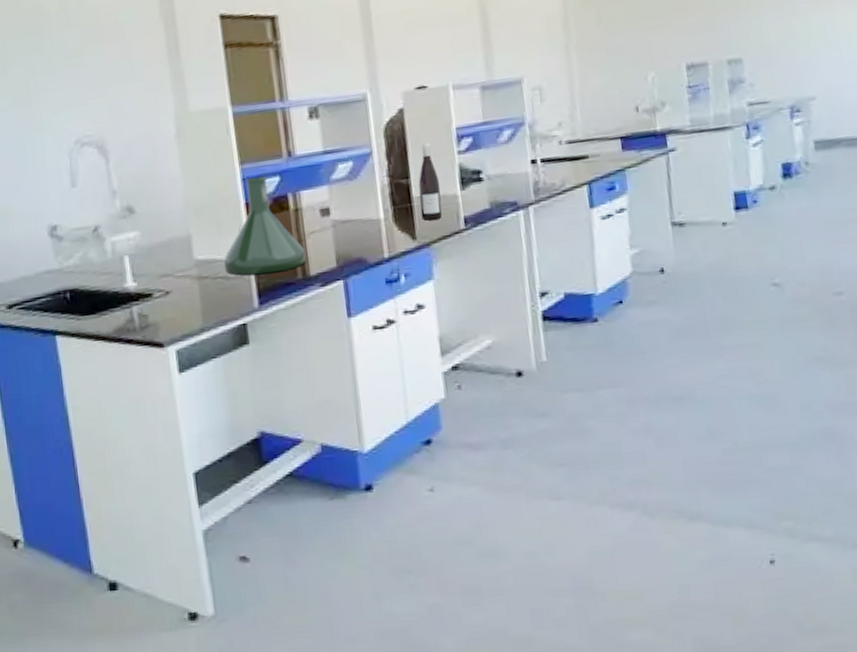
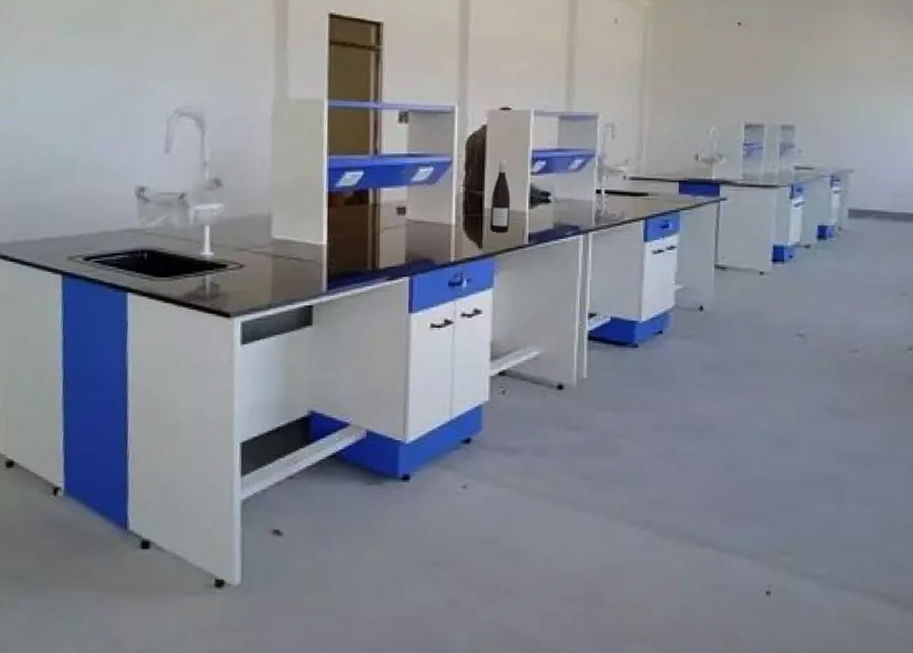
flask: present [224,175,307,275] -> none [300,168,378,261]

